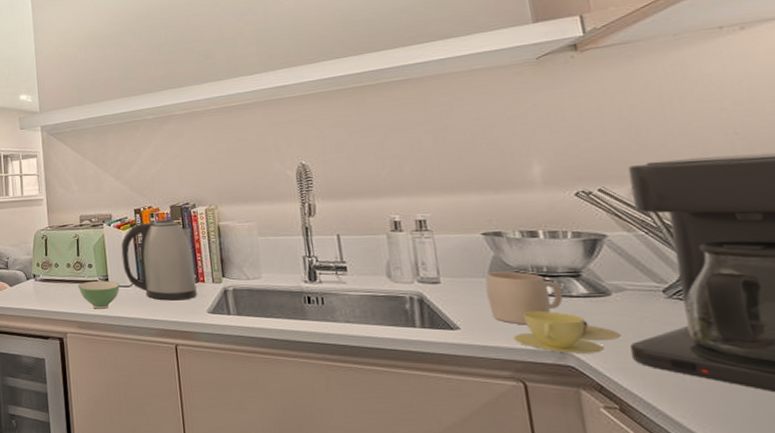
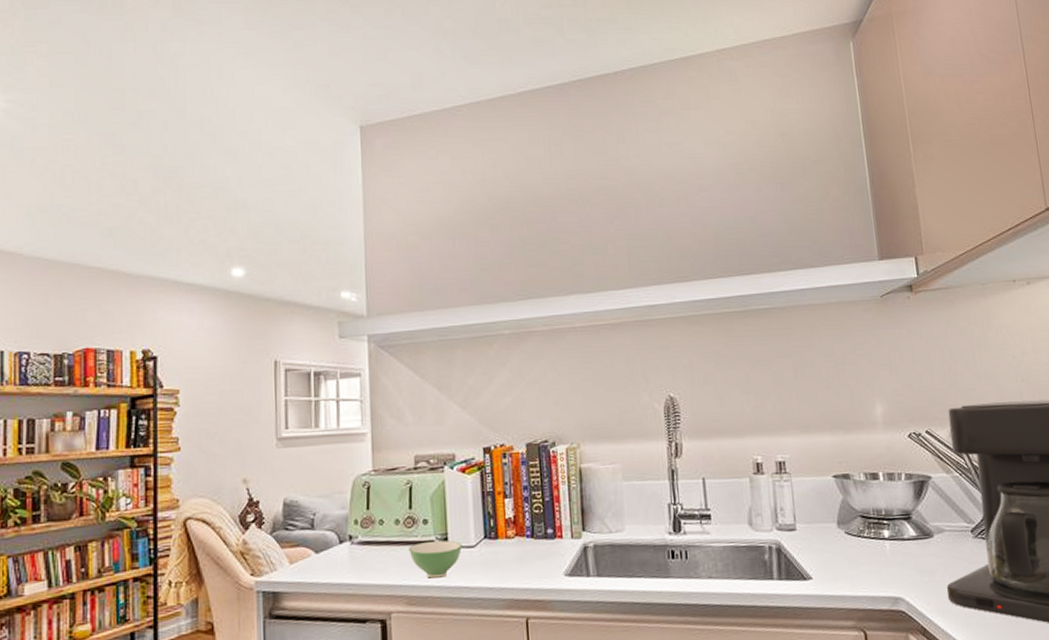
kettle: present [121,219,197,301] -> none [465,460,553,563]
mug: present [485,271,564,325] -> none [835,515,898,571]
tea set: present [513,311,621,354] -> none [856,555,941,598]

